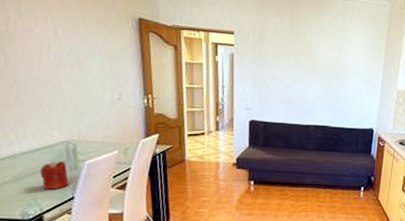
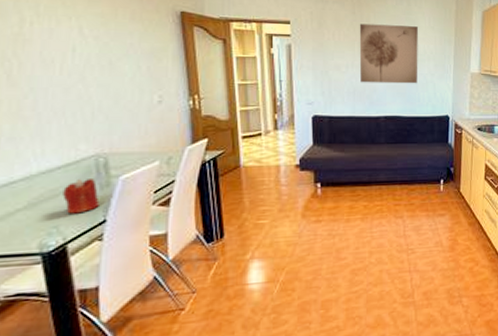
wall art: none [294,37,350,97] -> present [359,23,418,84]

